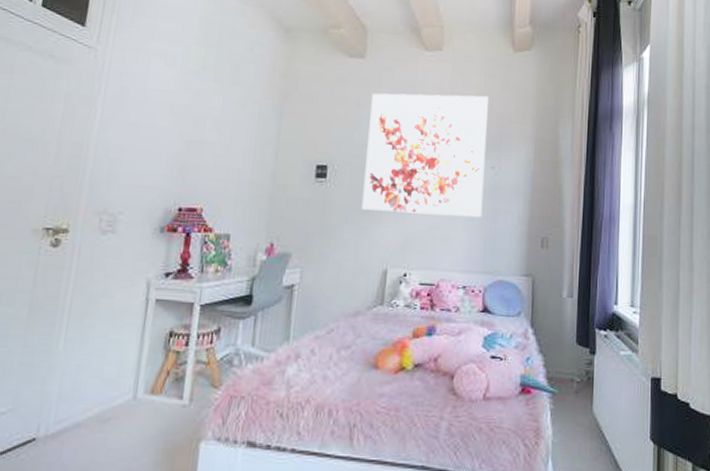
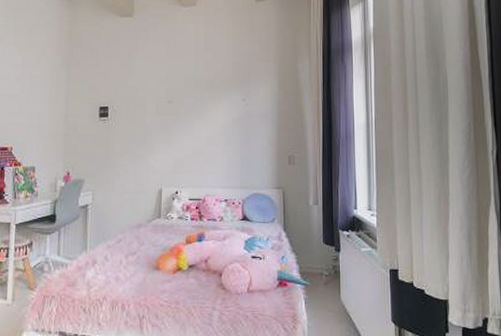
wall art: present [361,93,489,218] -> none [138,40,238,142]

